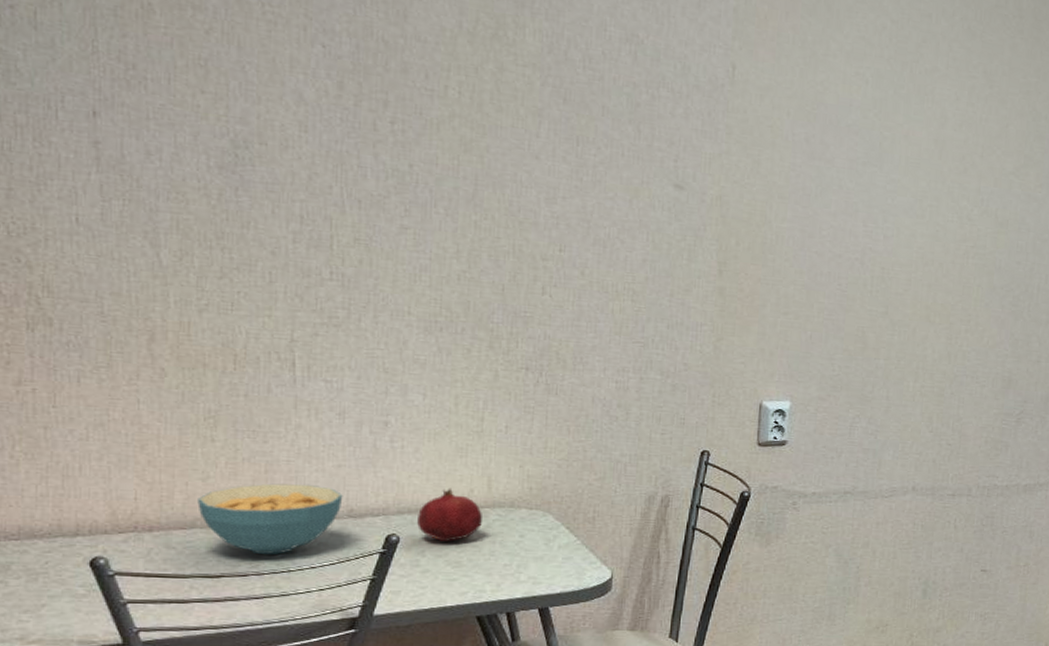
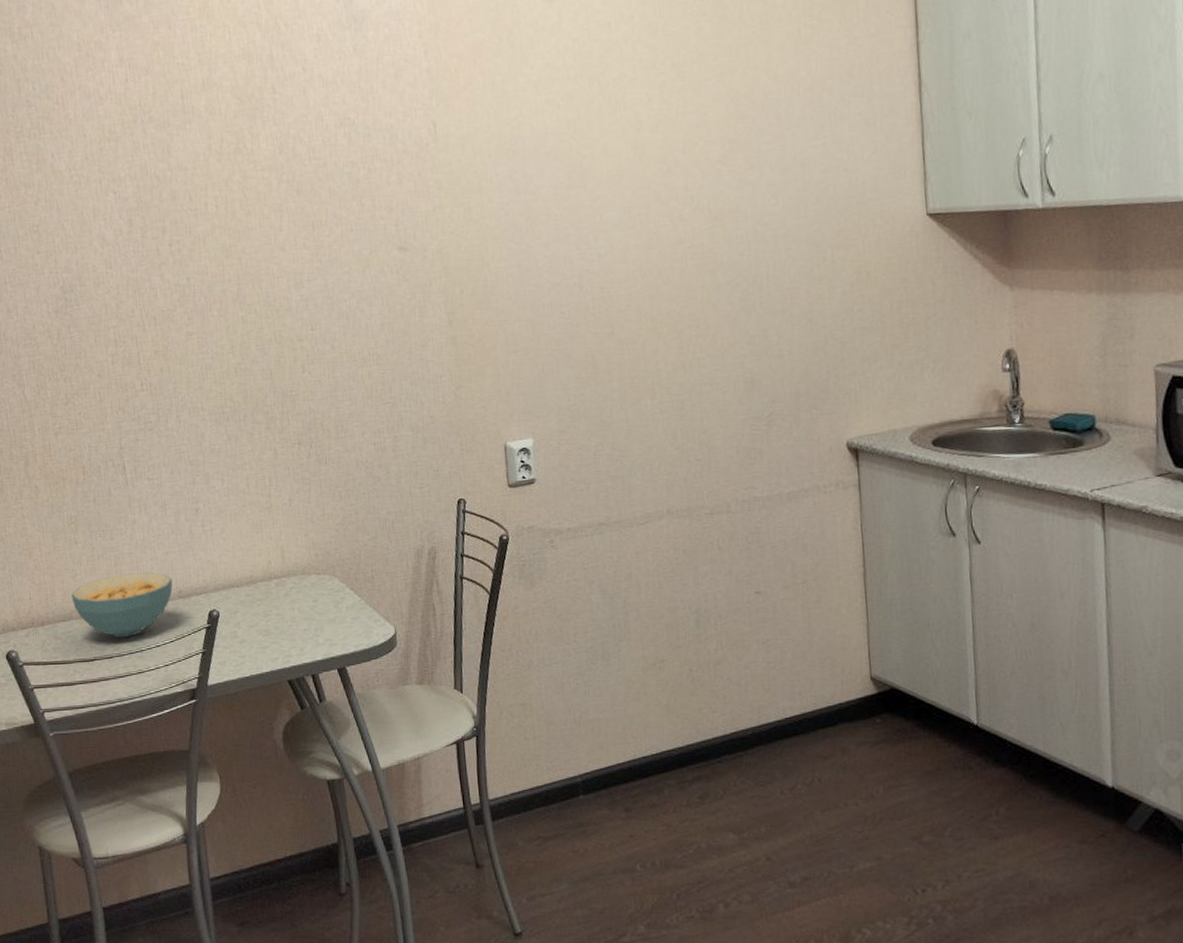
fruit: present [417,488,482,542] -> none [230,562,281,612]

